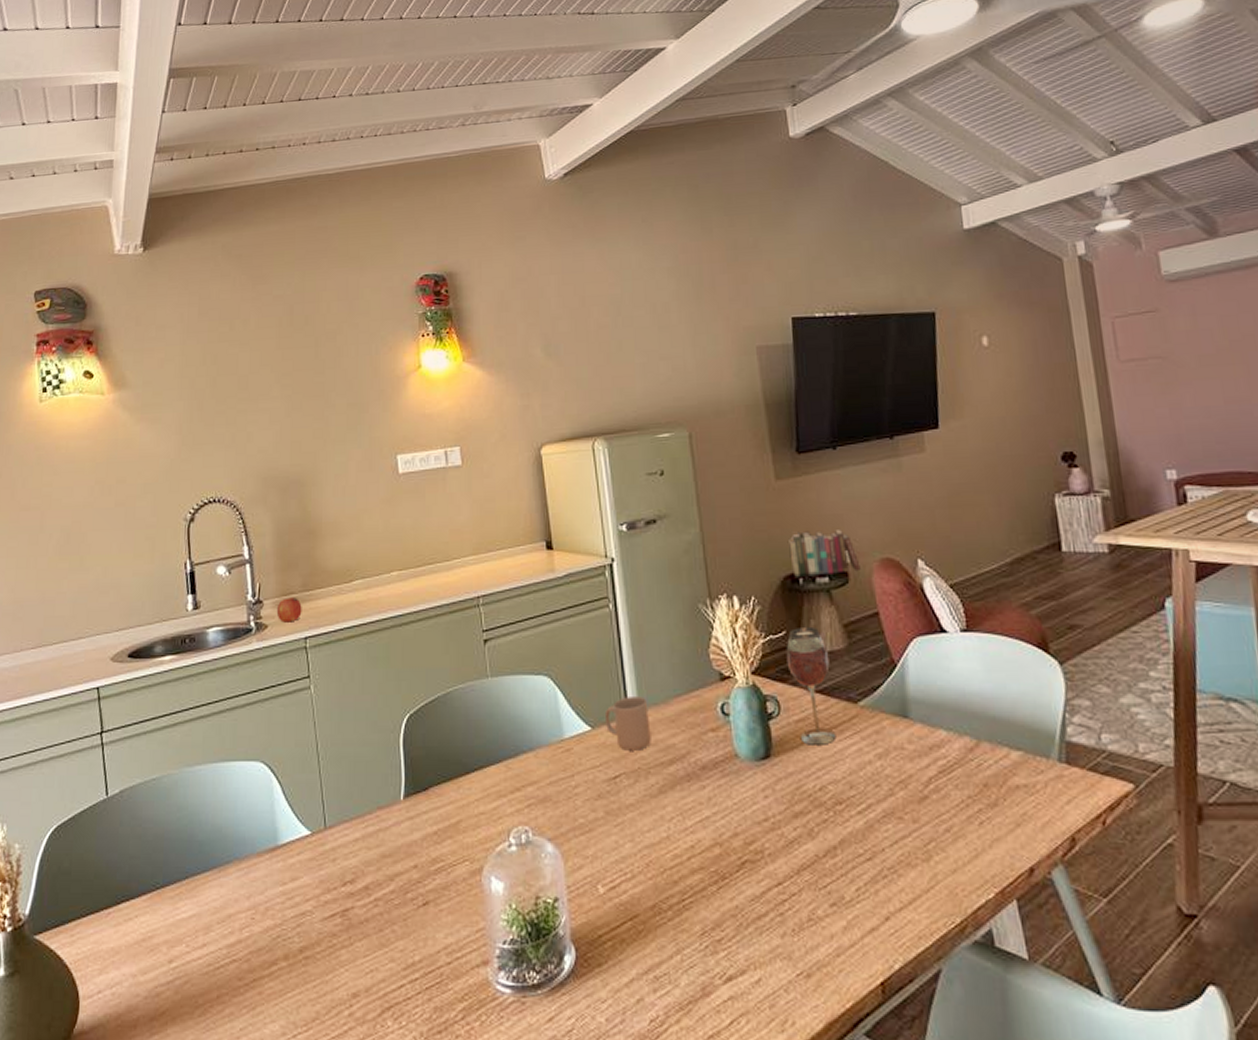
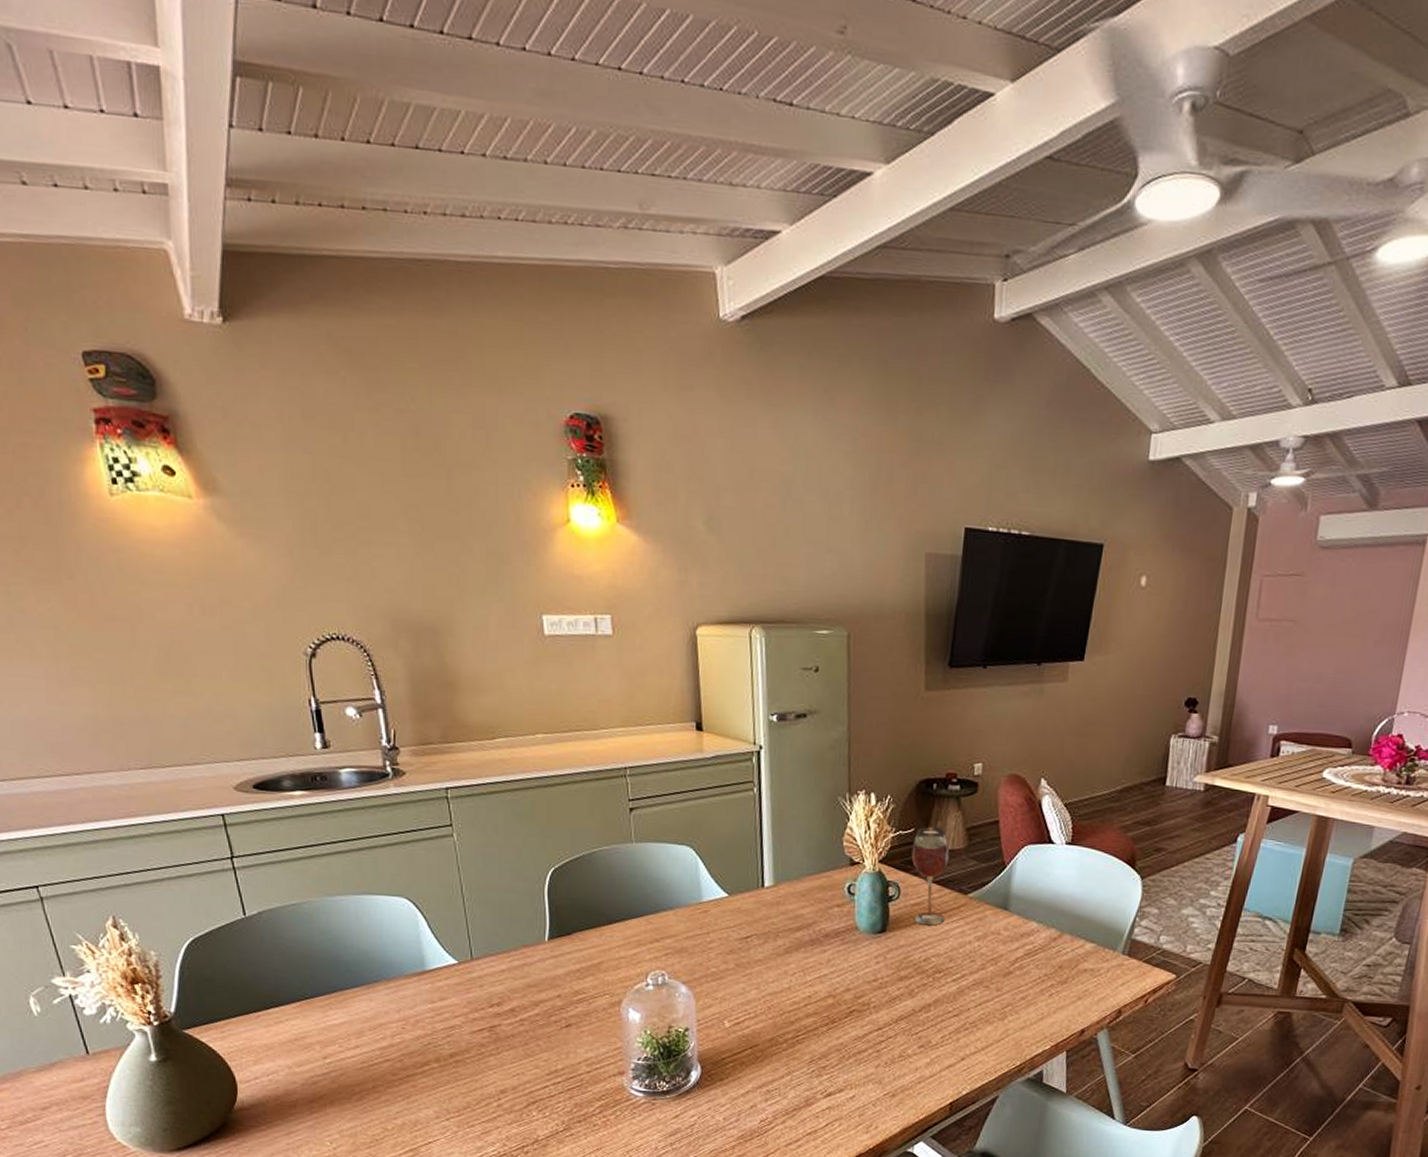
fruit: present [276,598,302,623] -> none [414,747,442,772]
cup: present [604,697,651,751] -> none [741,871,783,917]
books: present [789,530,861,579] -> none [928,741,990,784]

